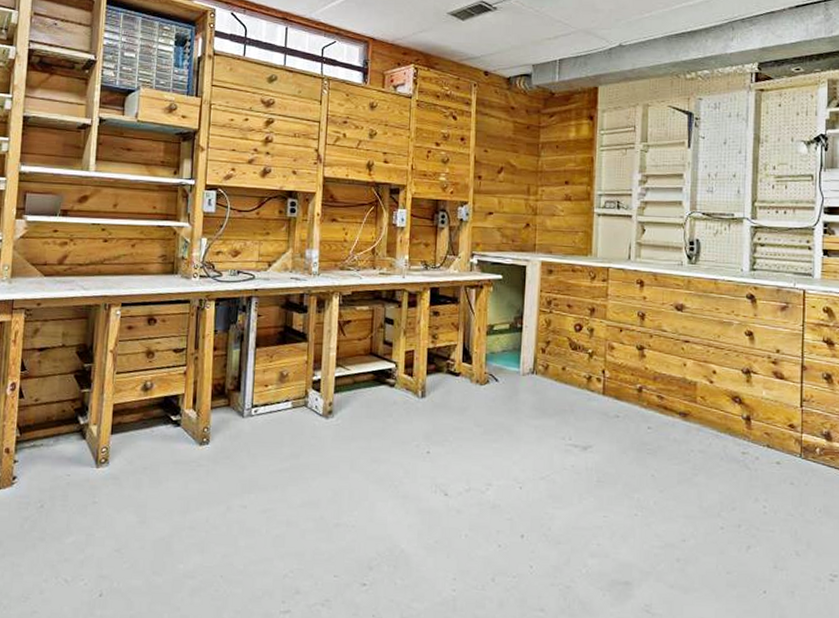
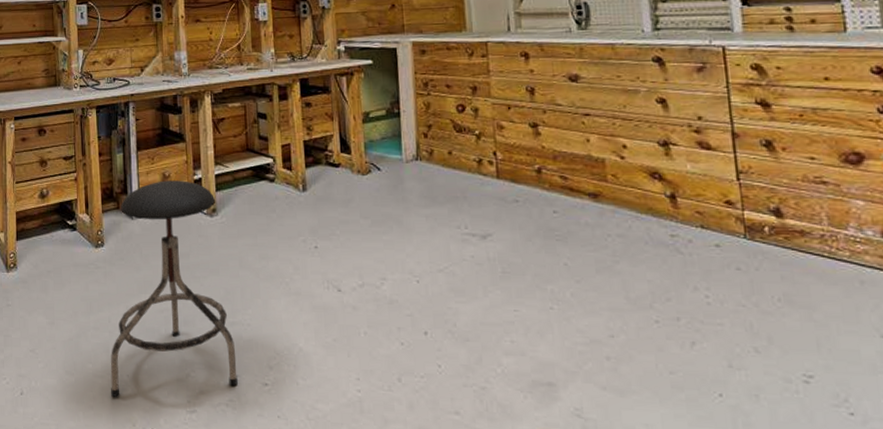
stool: none [200,379,338,598] -> present [110,180,238,397]

